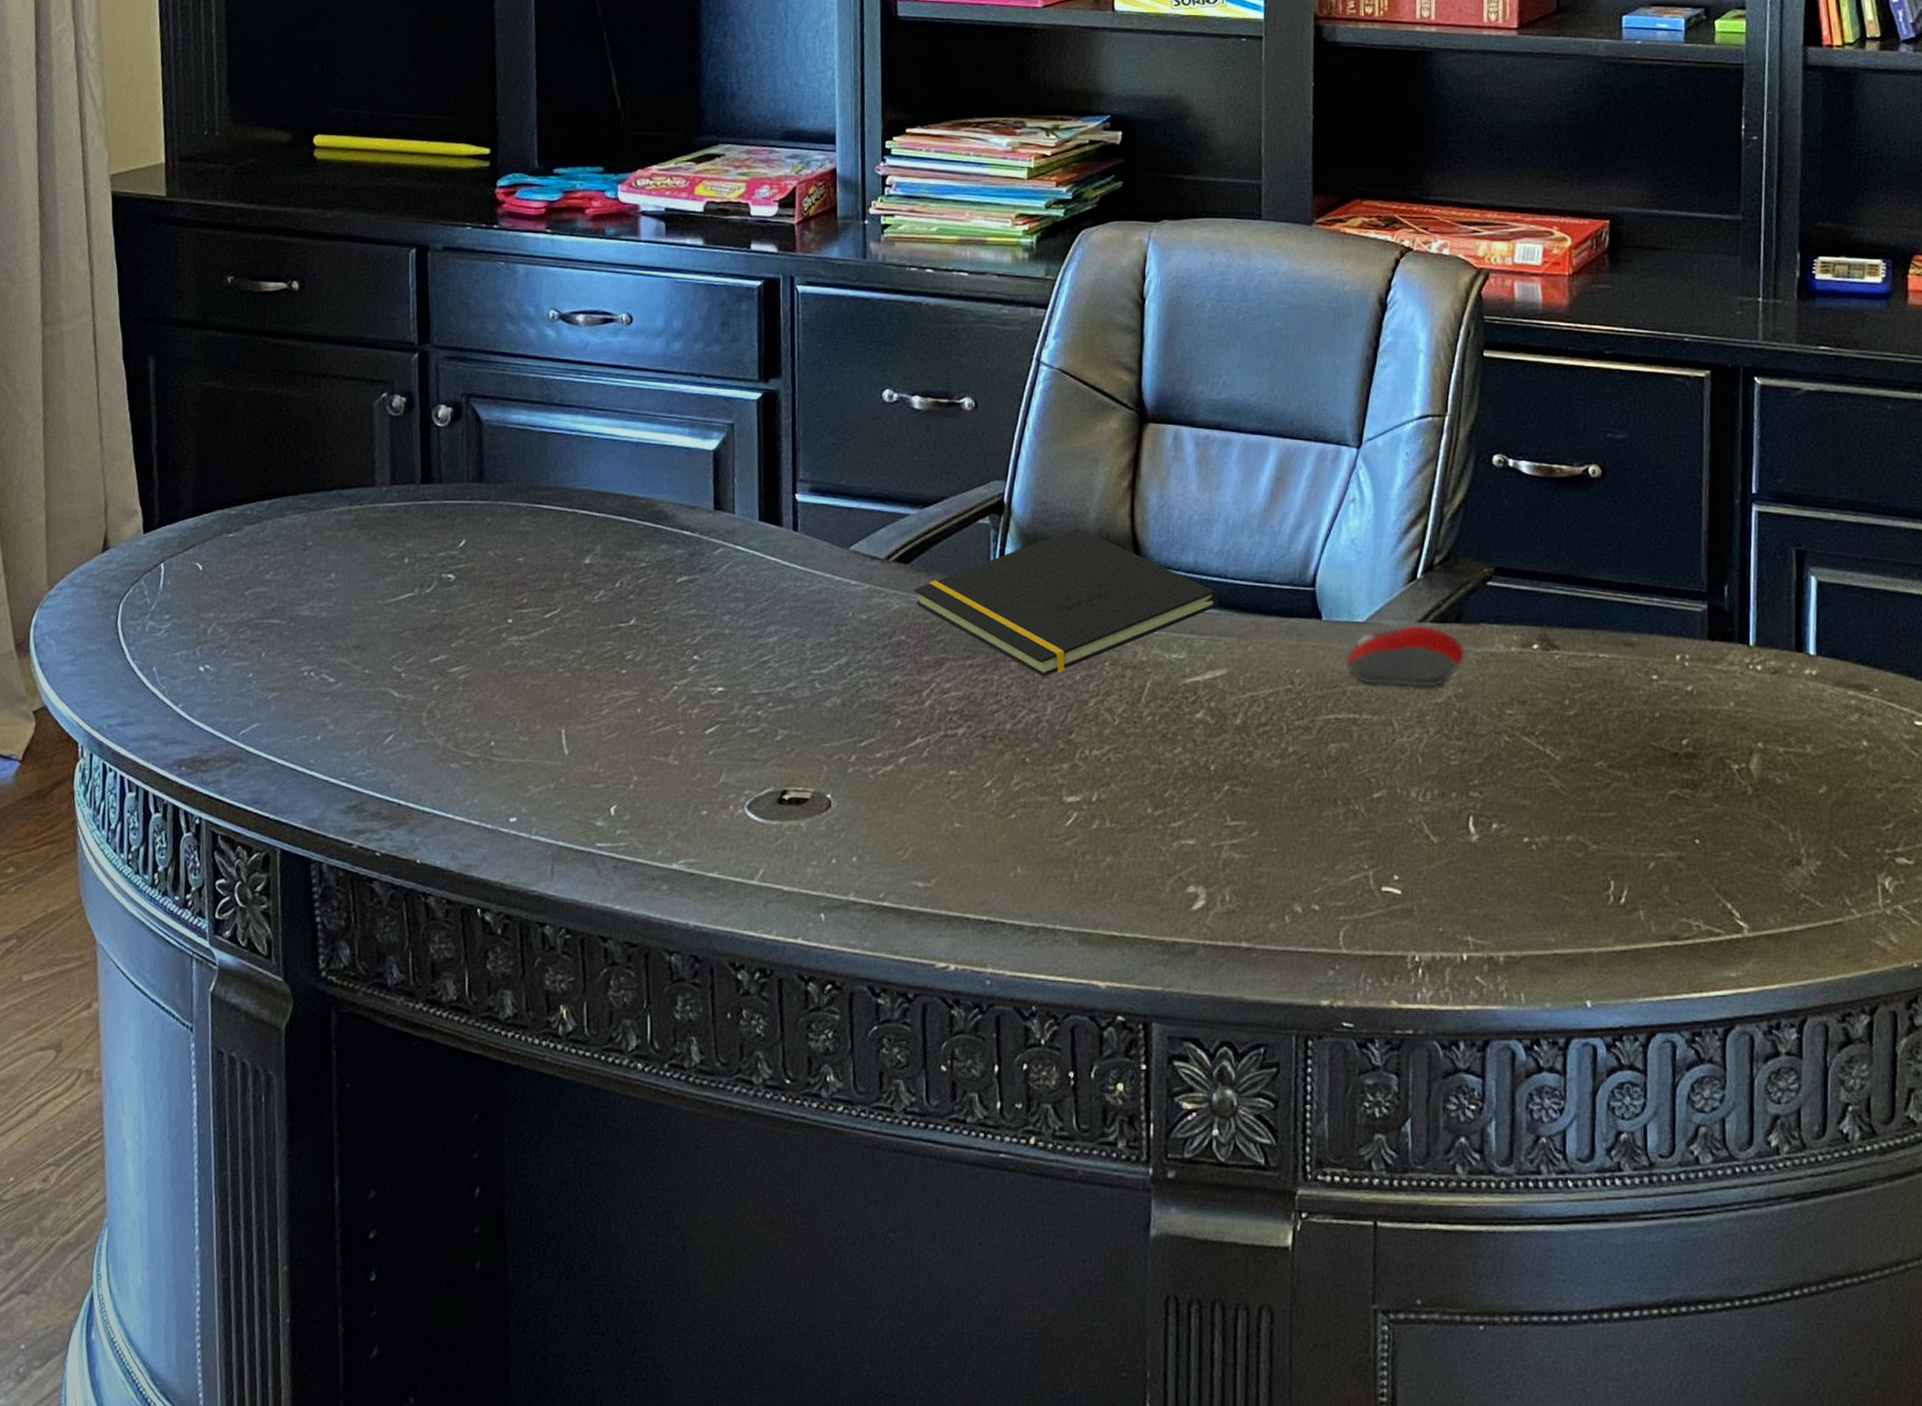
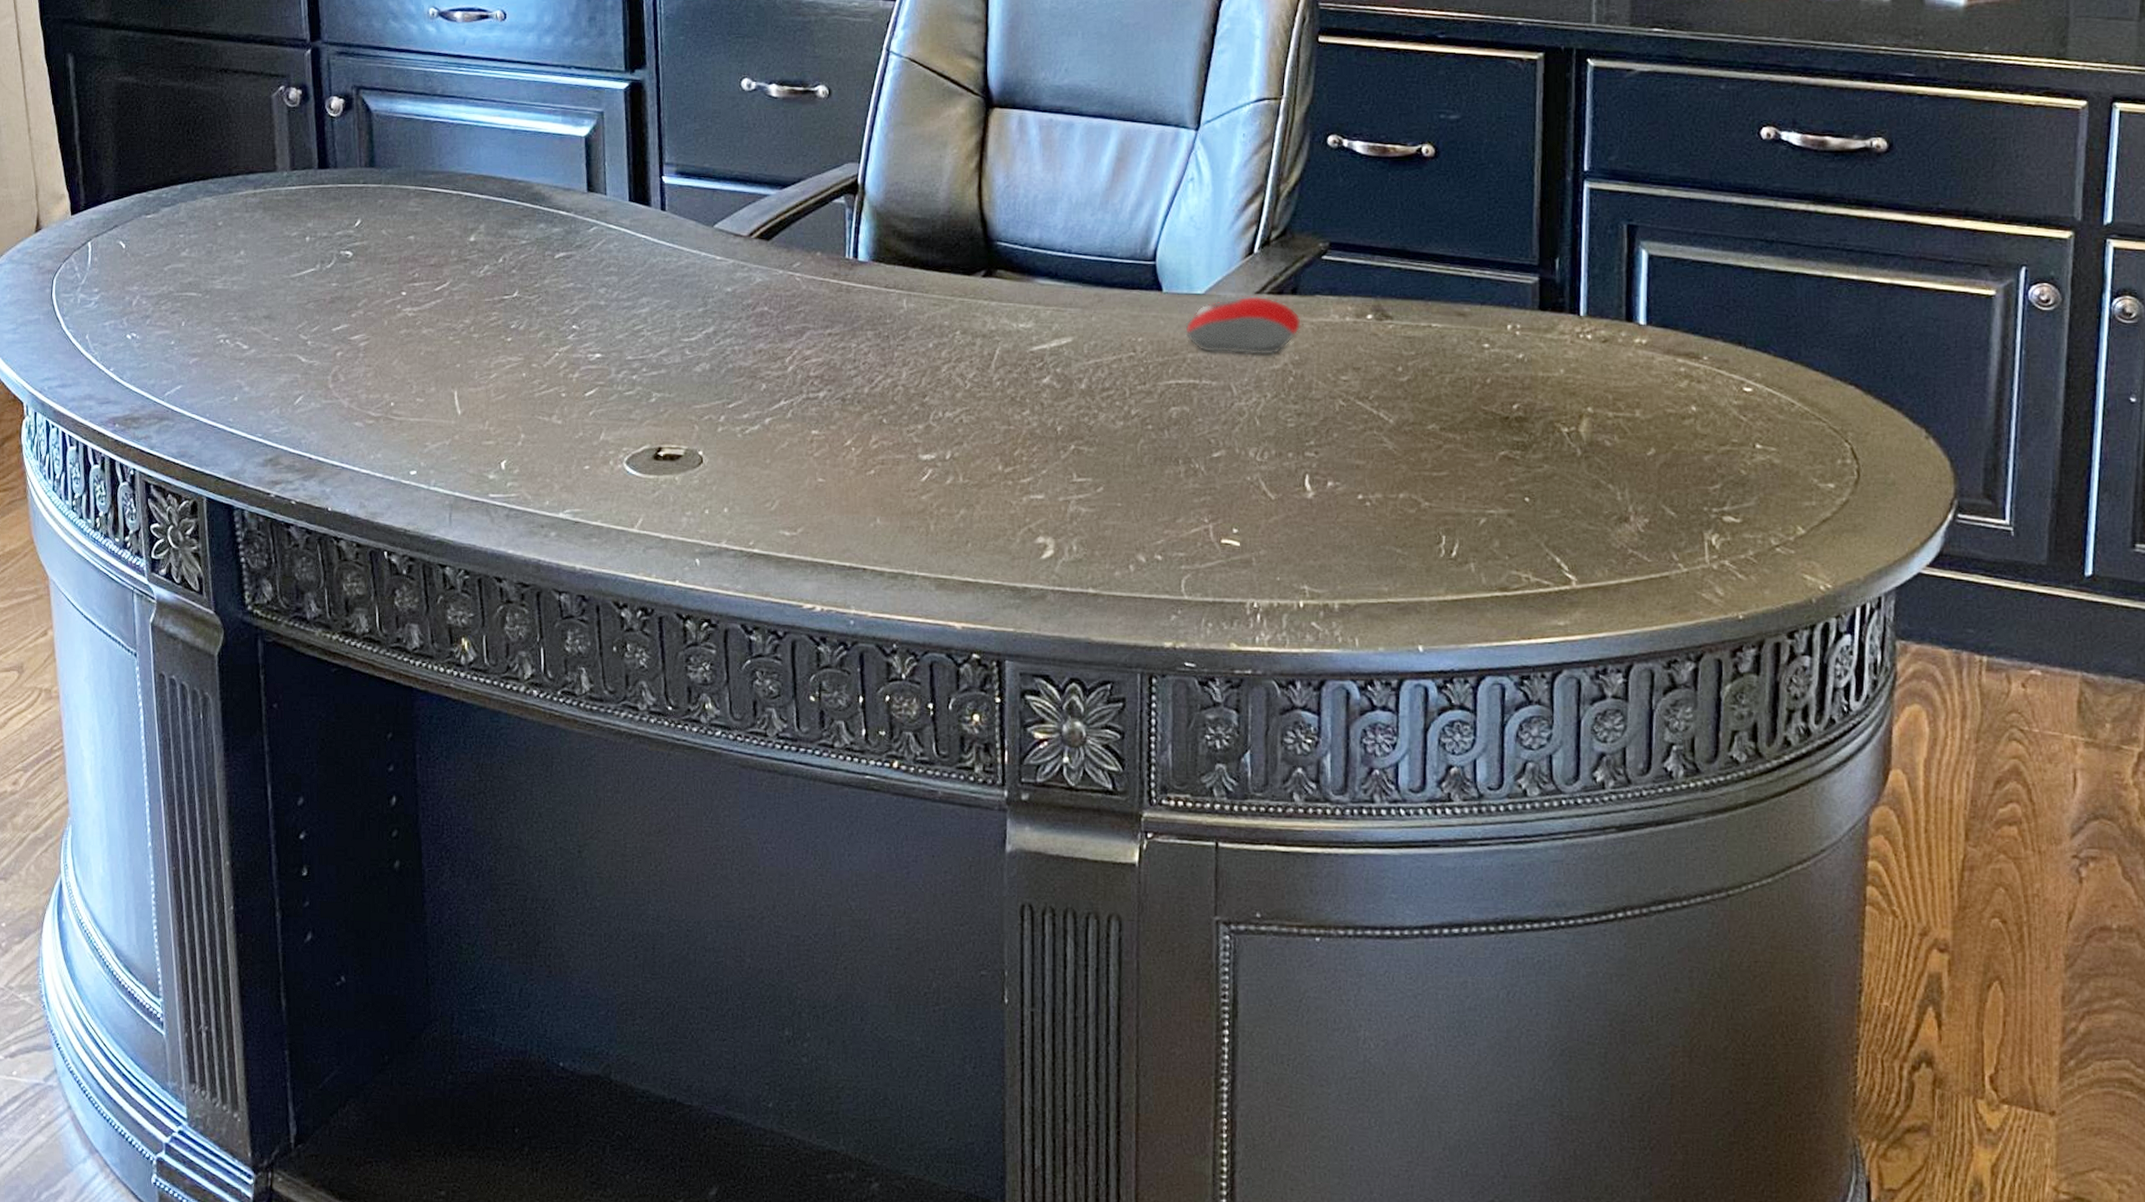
notepad: present [913,528,1219,677] -> none [775,206,1063,345]

